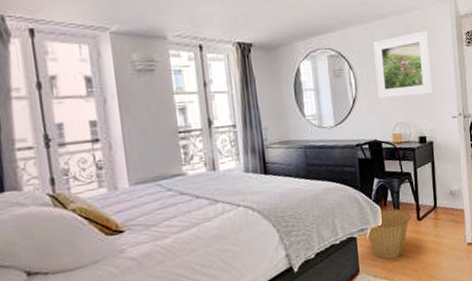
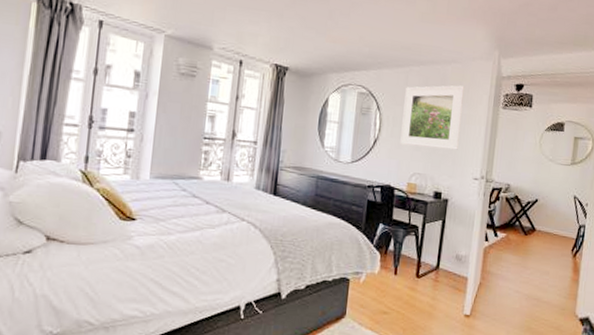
basket: present [366,208,412,259] -> none [360,256,411,310]

